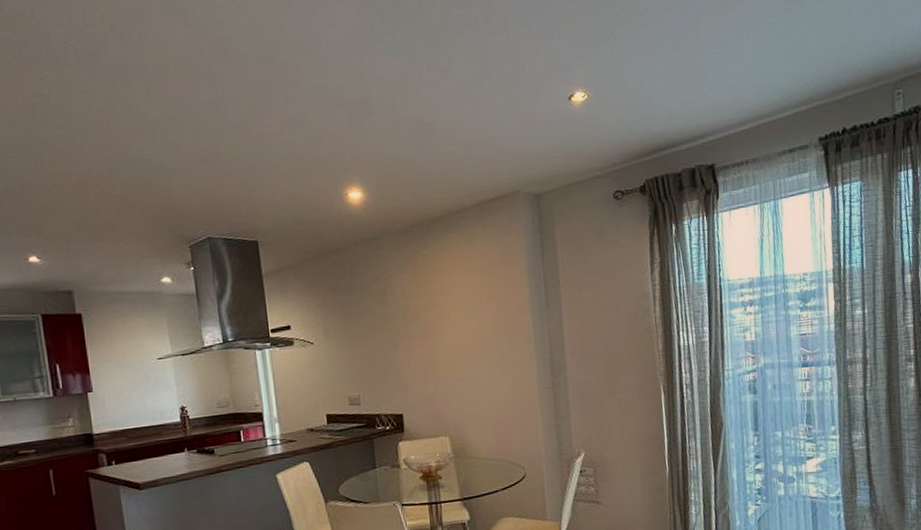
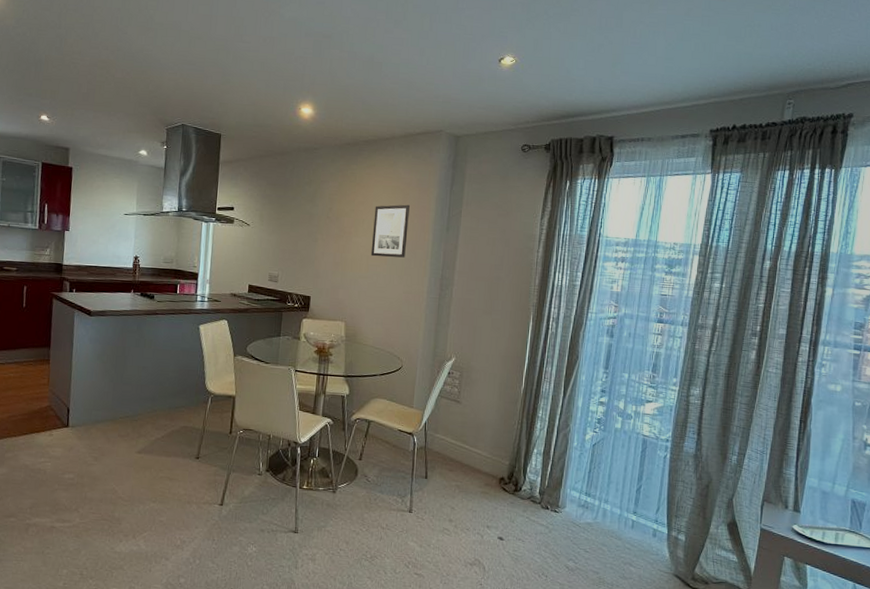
wall art: none [458,284,505,353] -> present [370,204,410,258]

